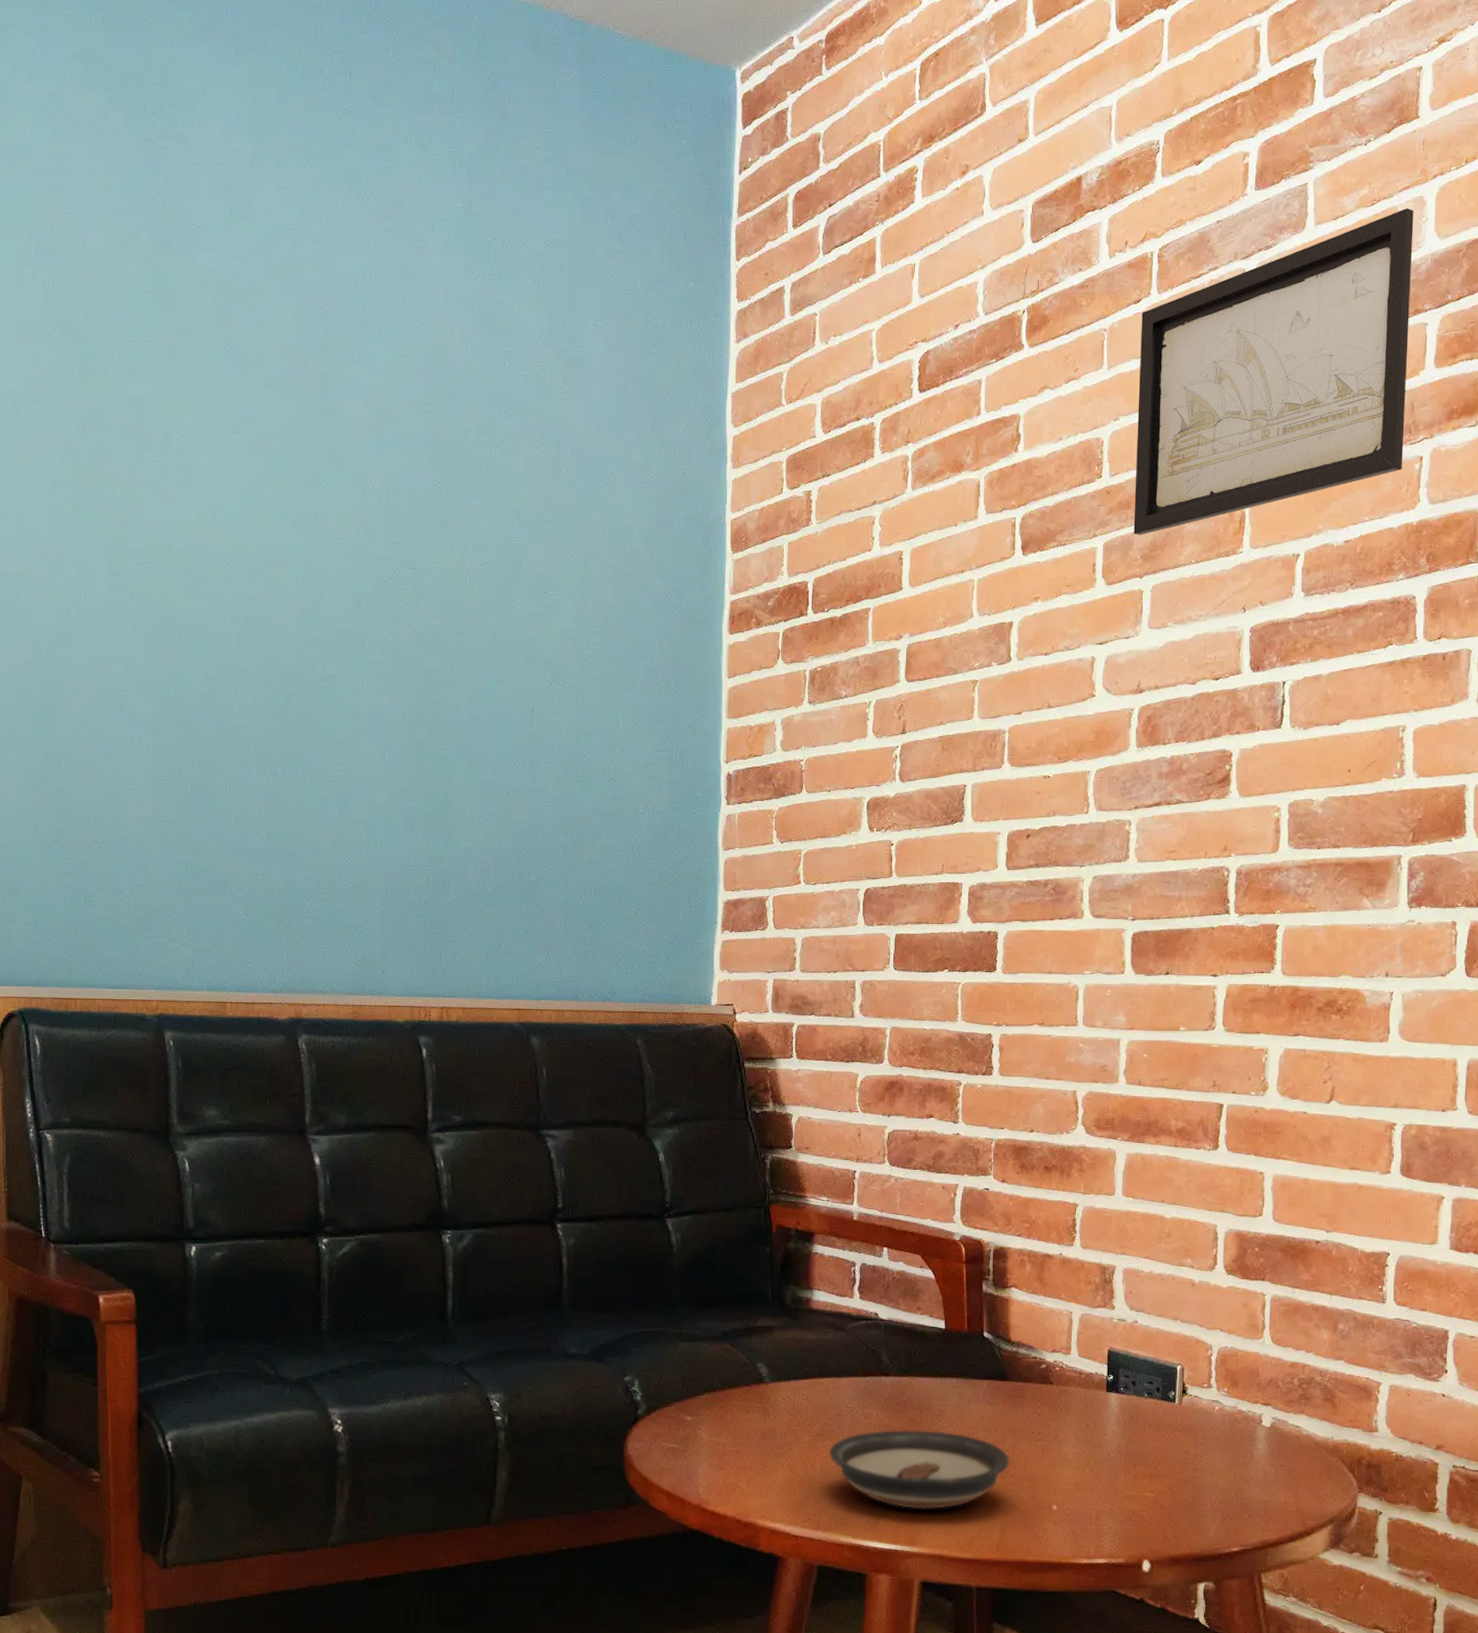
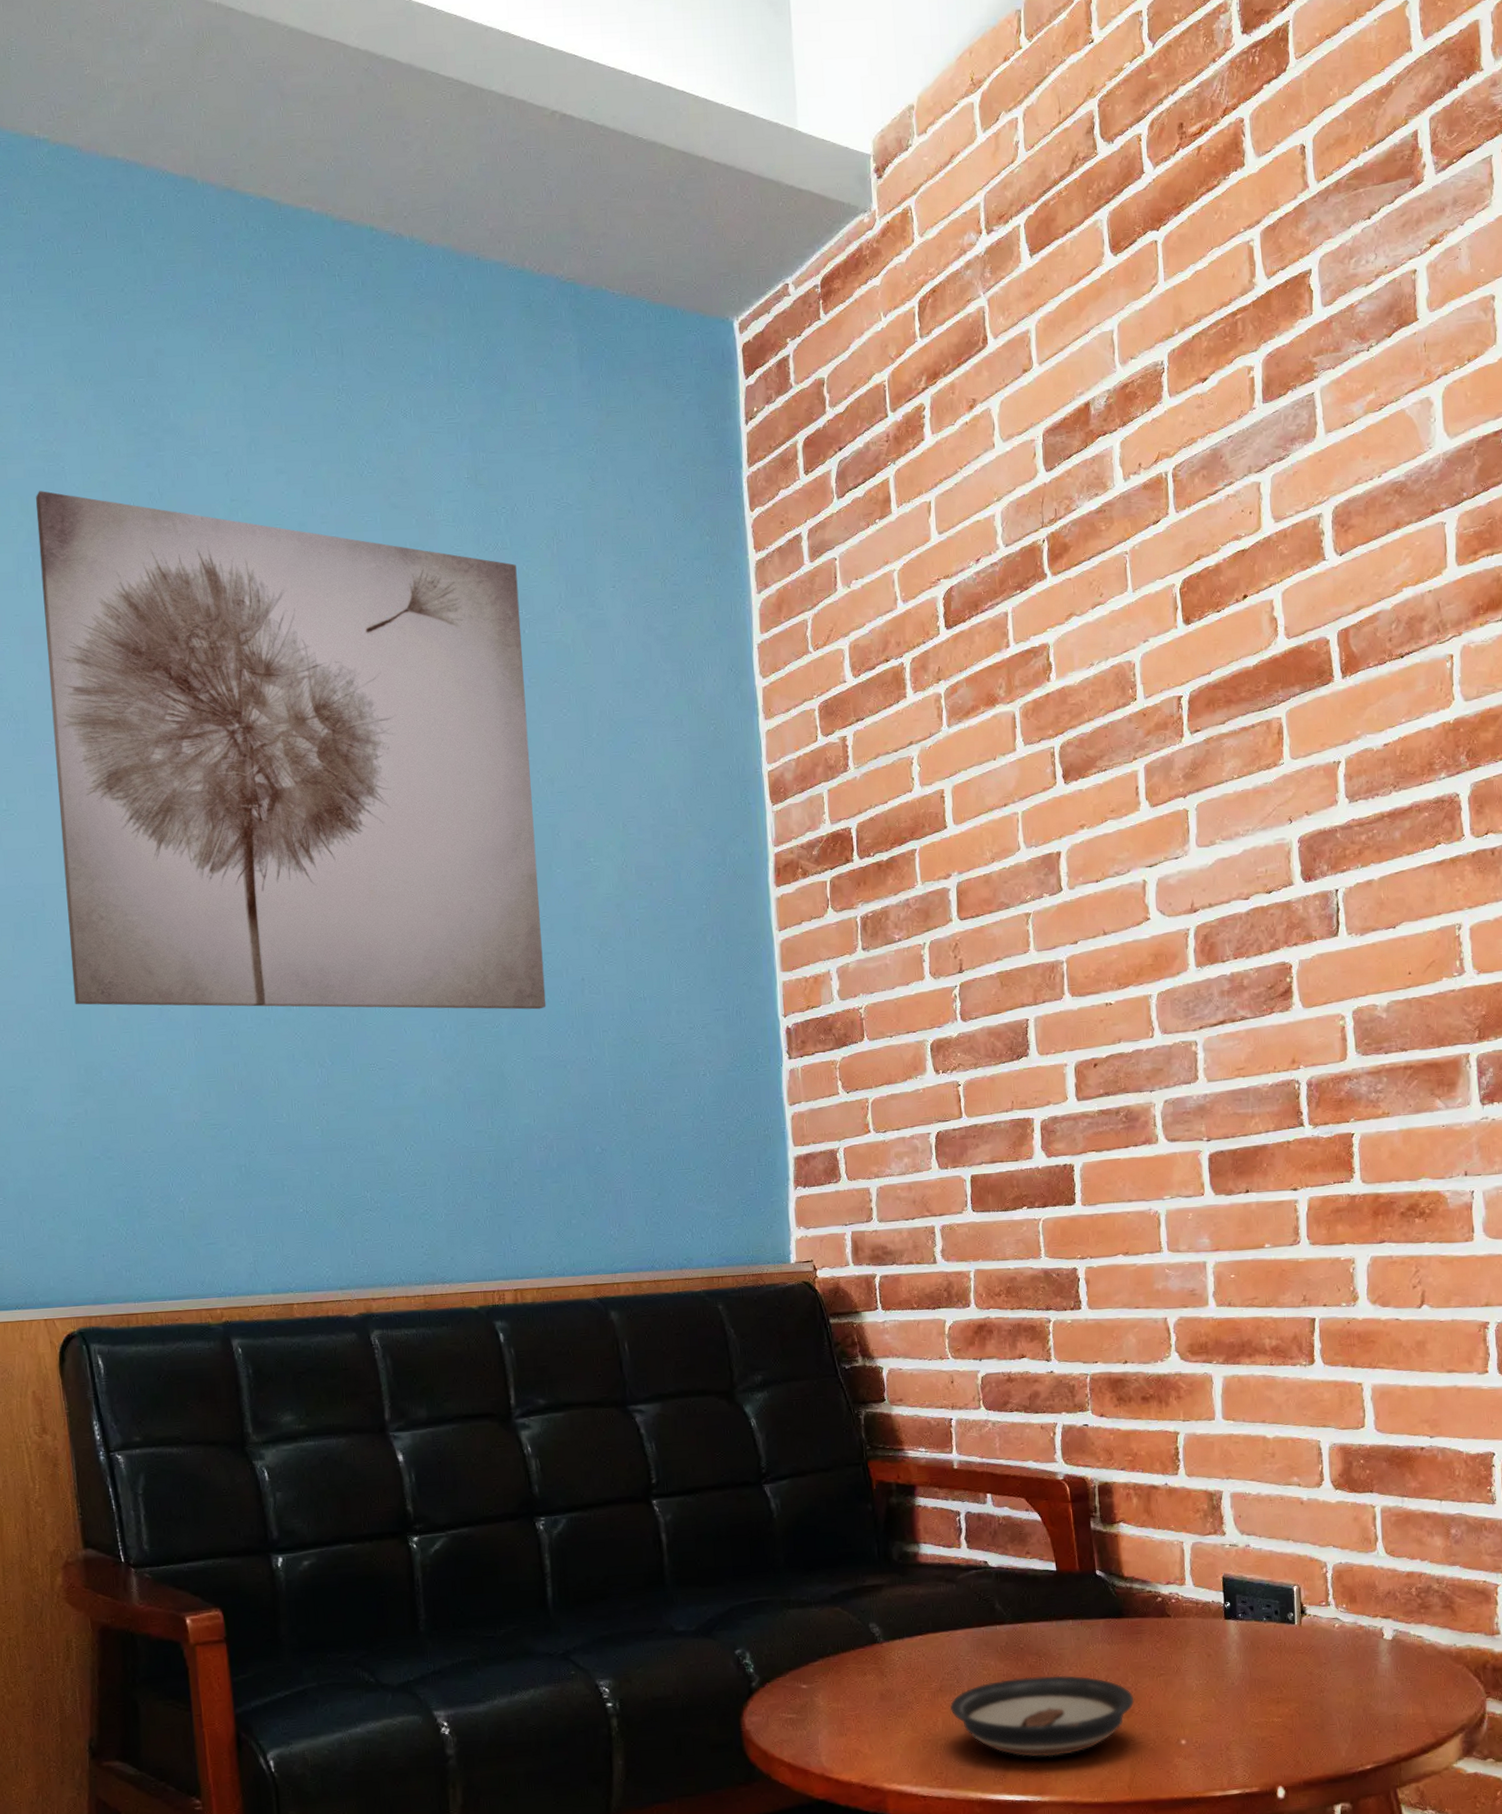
wall art: none [40,189,502,736] -> present [35,491,547,1010]
wall art: present [1133,207,1414,536] -> none [1161,409,1434,756]

